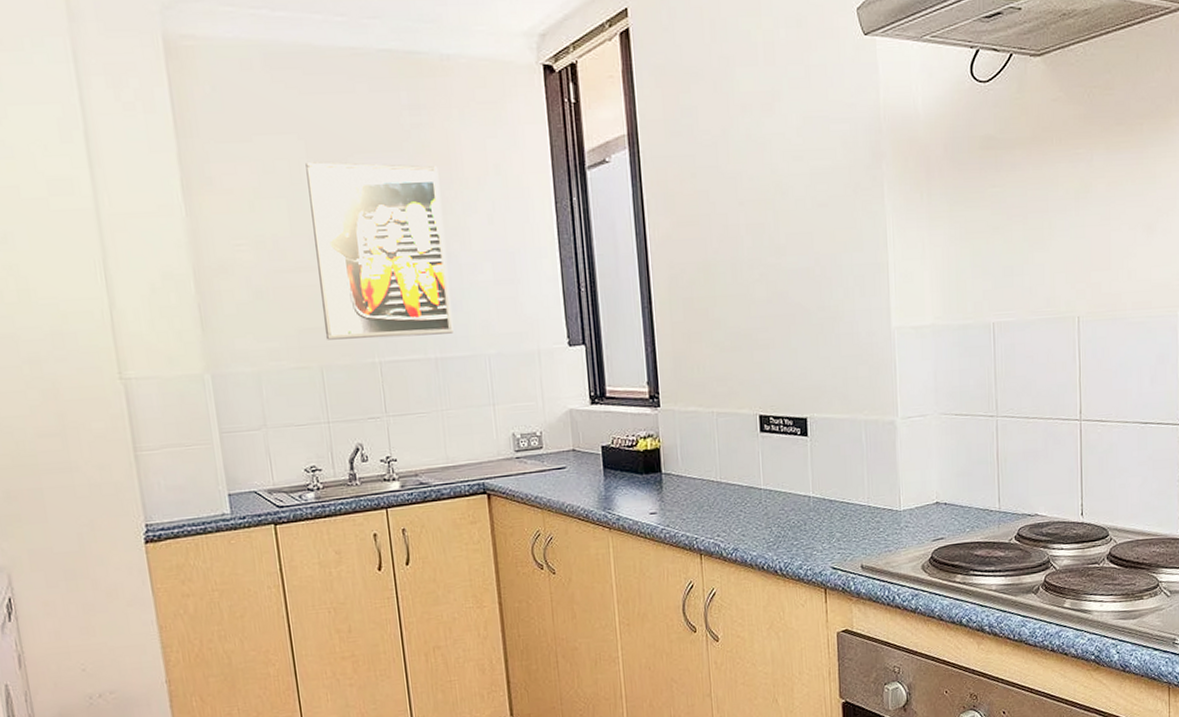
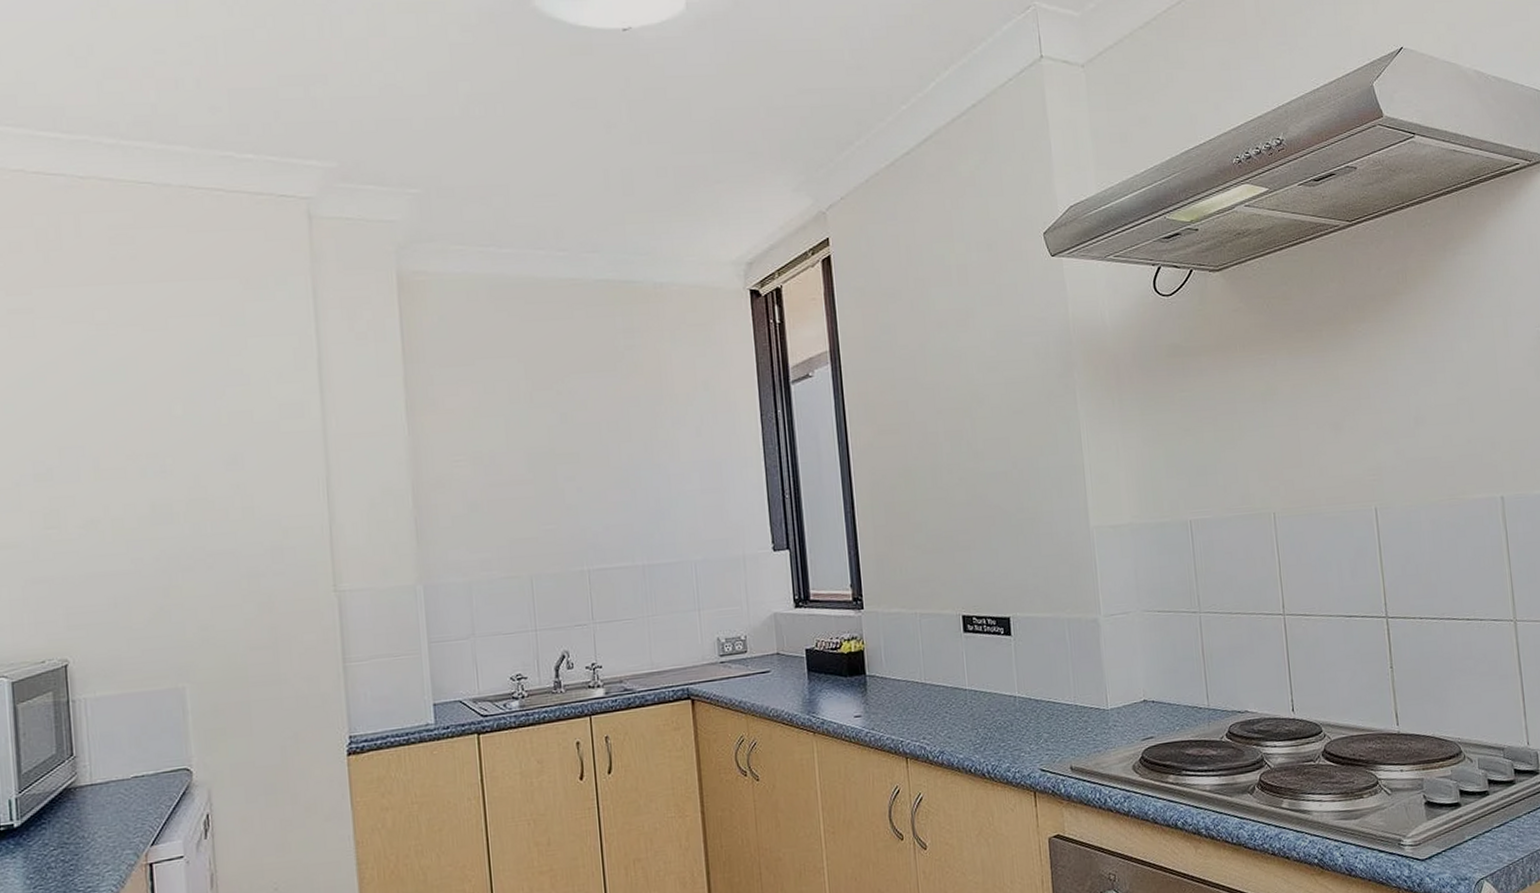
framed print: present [305,162,454,340] -> none [524,382,661,550]

